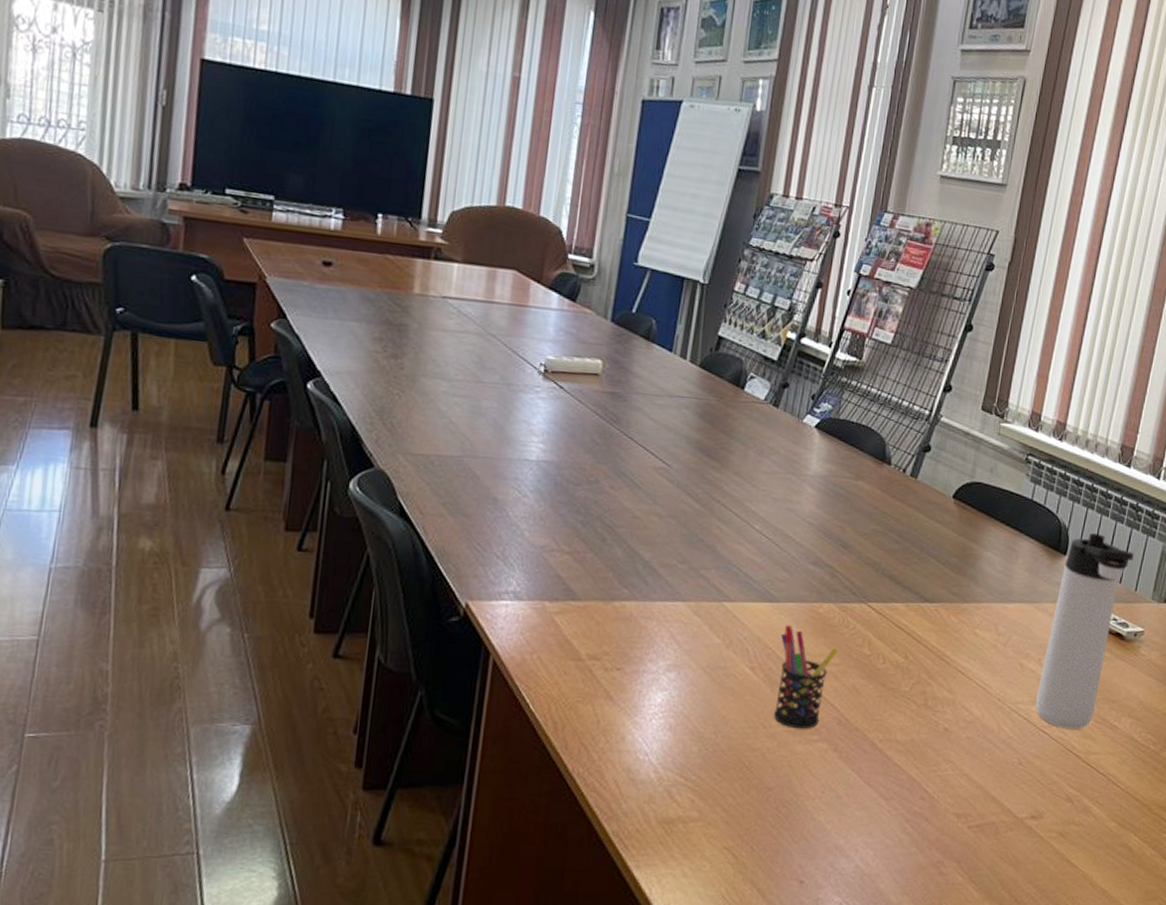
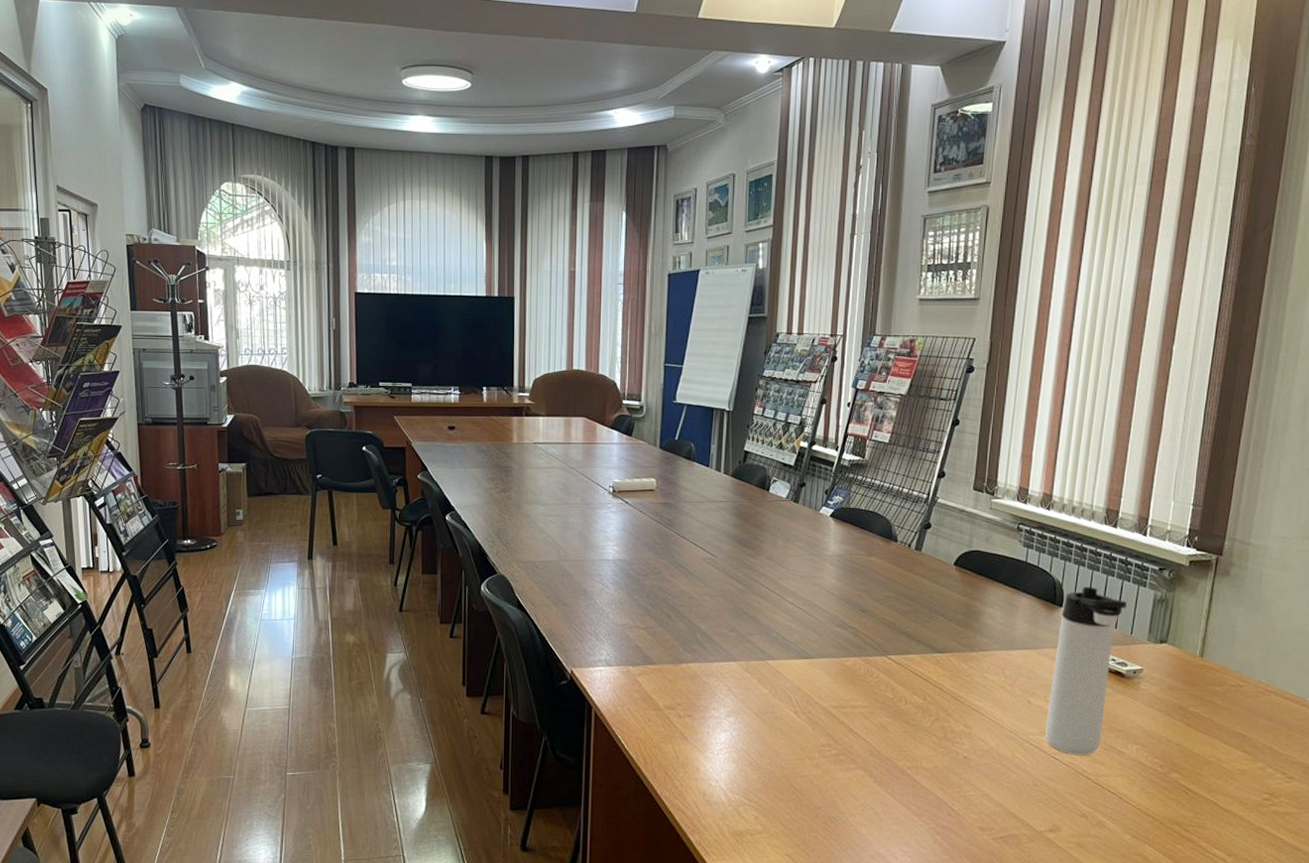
pen holder: present [773,625,839,729] -> none [816,676,867,760]

